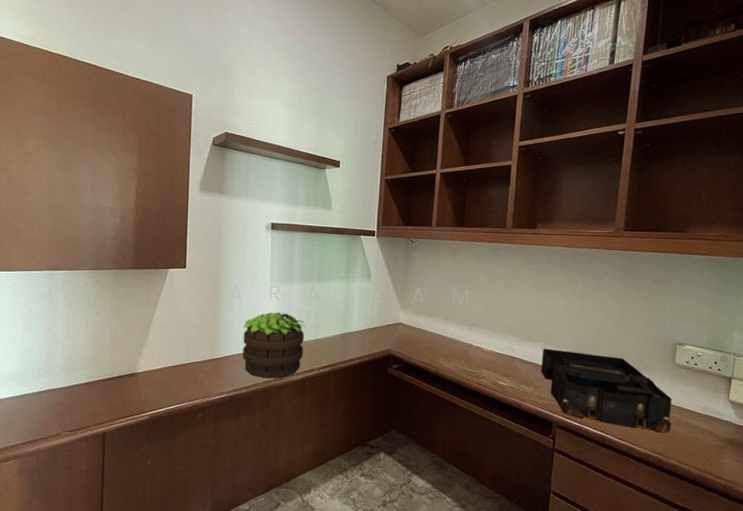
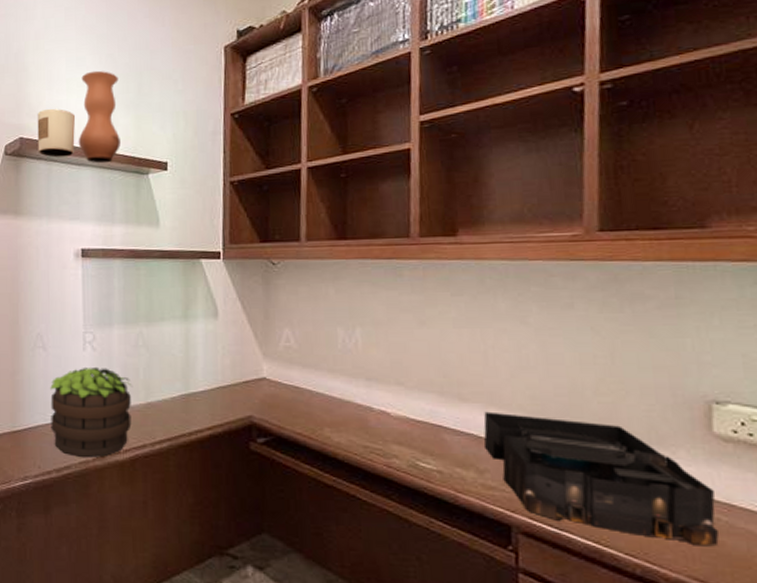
candle: none [240,111,271,151] -> present [37,108,76,158]
vase: none [272,84,306,158] -> present [78,70,120,164]

